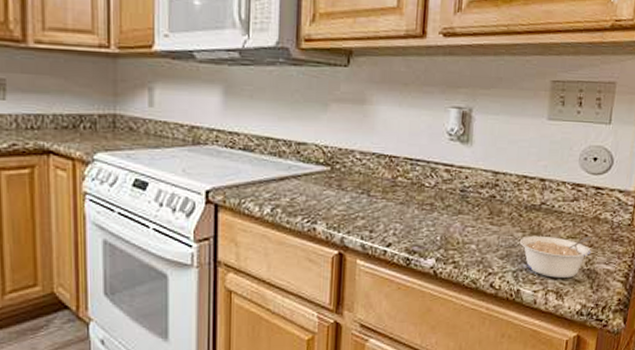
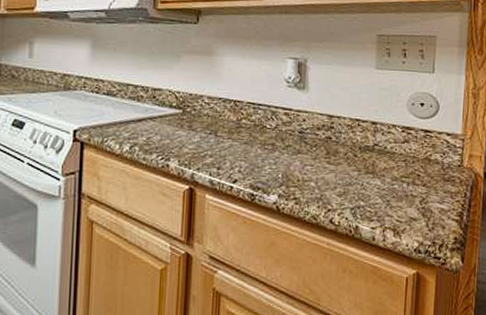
legume: present [519,235,592,278] -> none [355,174,425,216]

